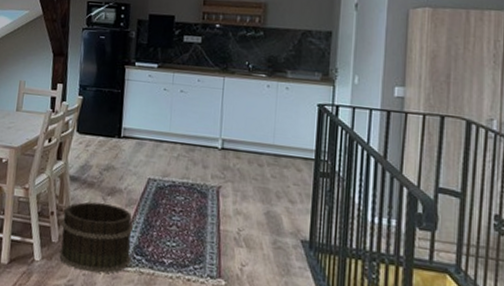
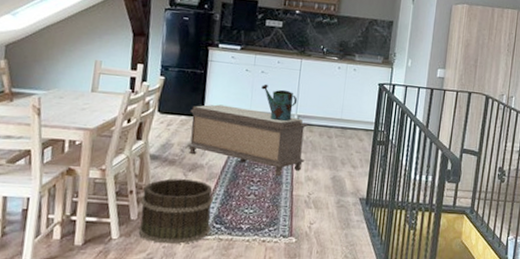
bench: none [105,125,234,208] -> present [187,104,307,177]
watering can: none [181,104,221,146] -> present [261,84,298,122]

